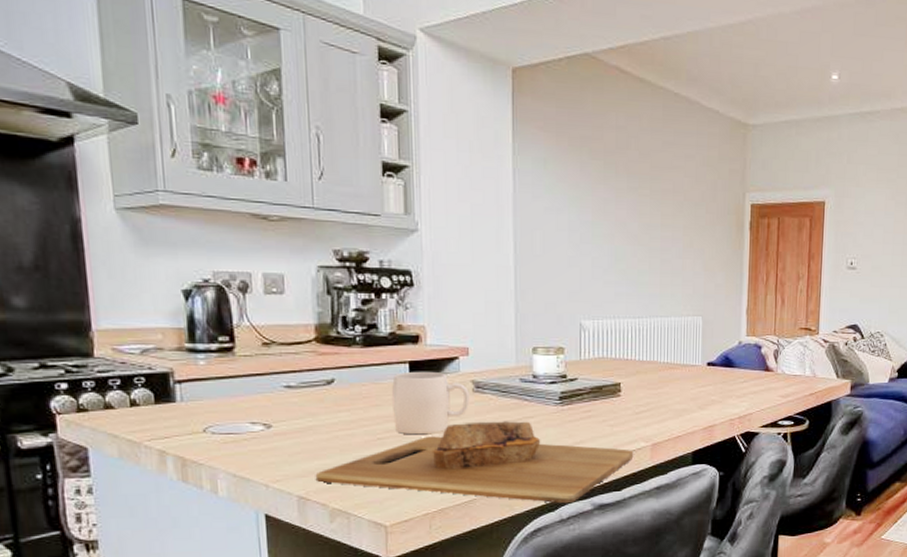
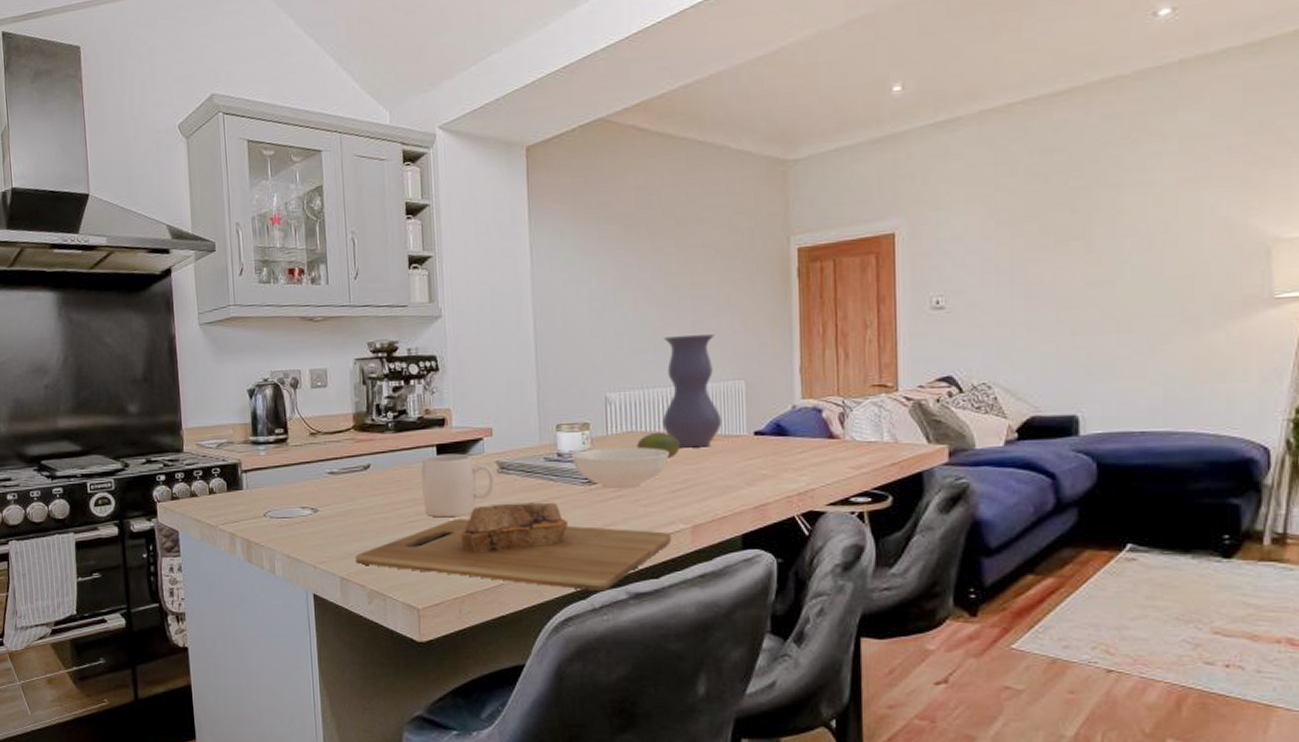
bowl: none [545,371,636,411] -> present [570,447,670,490]
fruit: none [607,359,644,384] -> present [637,432,680,459]
vase: none [631,272,682,374] -> present [663,334,723,448]

